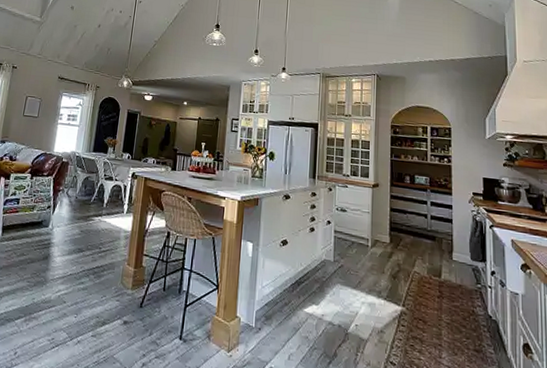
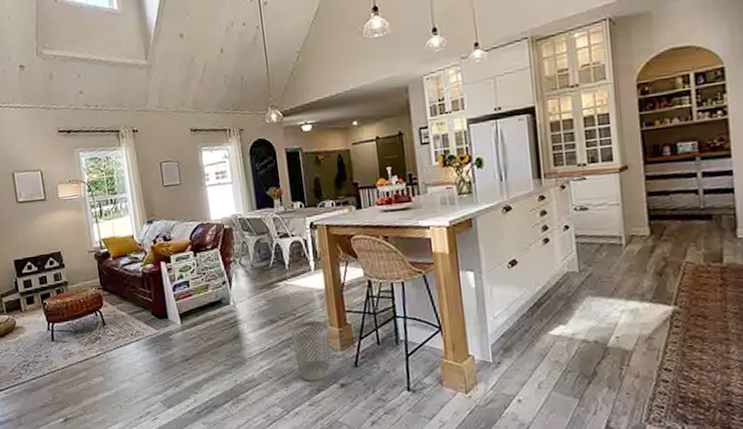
wastebasket: none [90,256,127,314] -> present [290,320,331,381]

